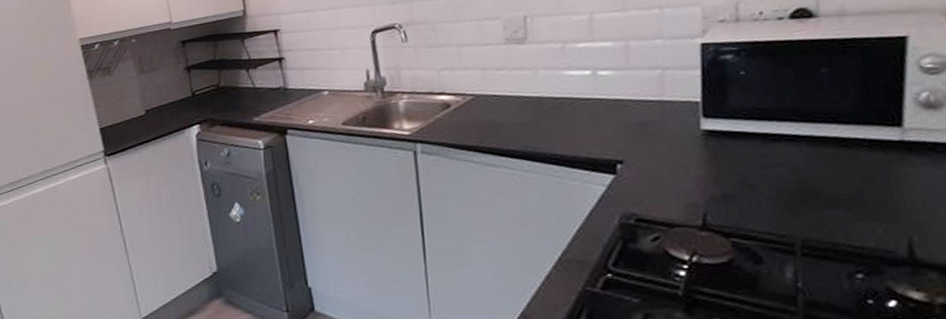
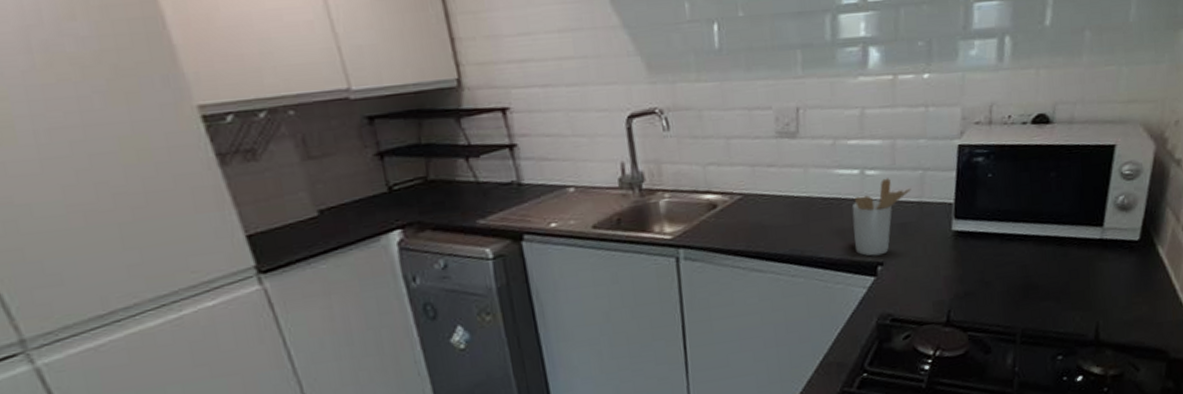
utensil holder: none [584,78,650,154] -> present [851,178,911,256]

